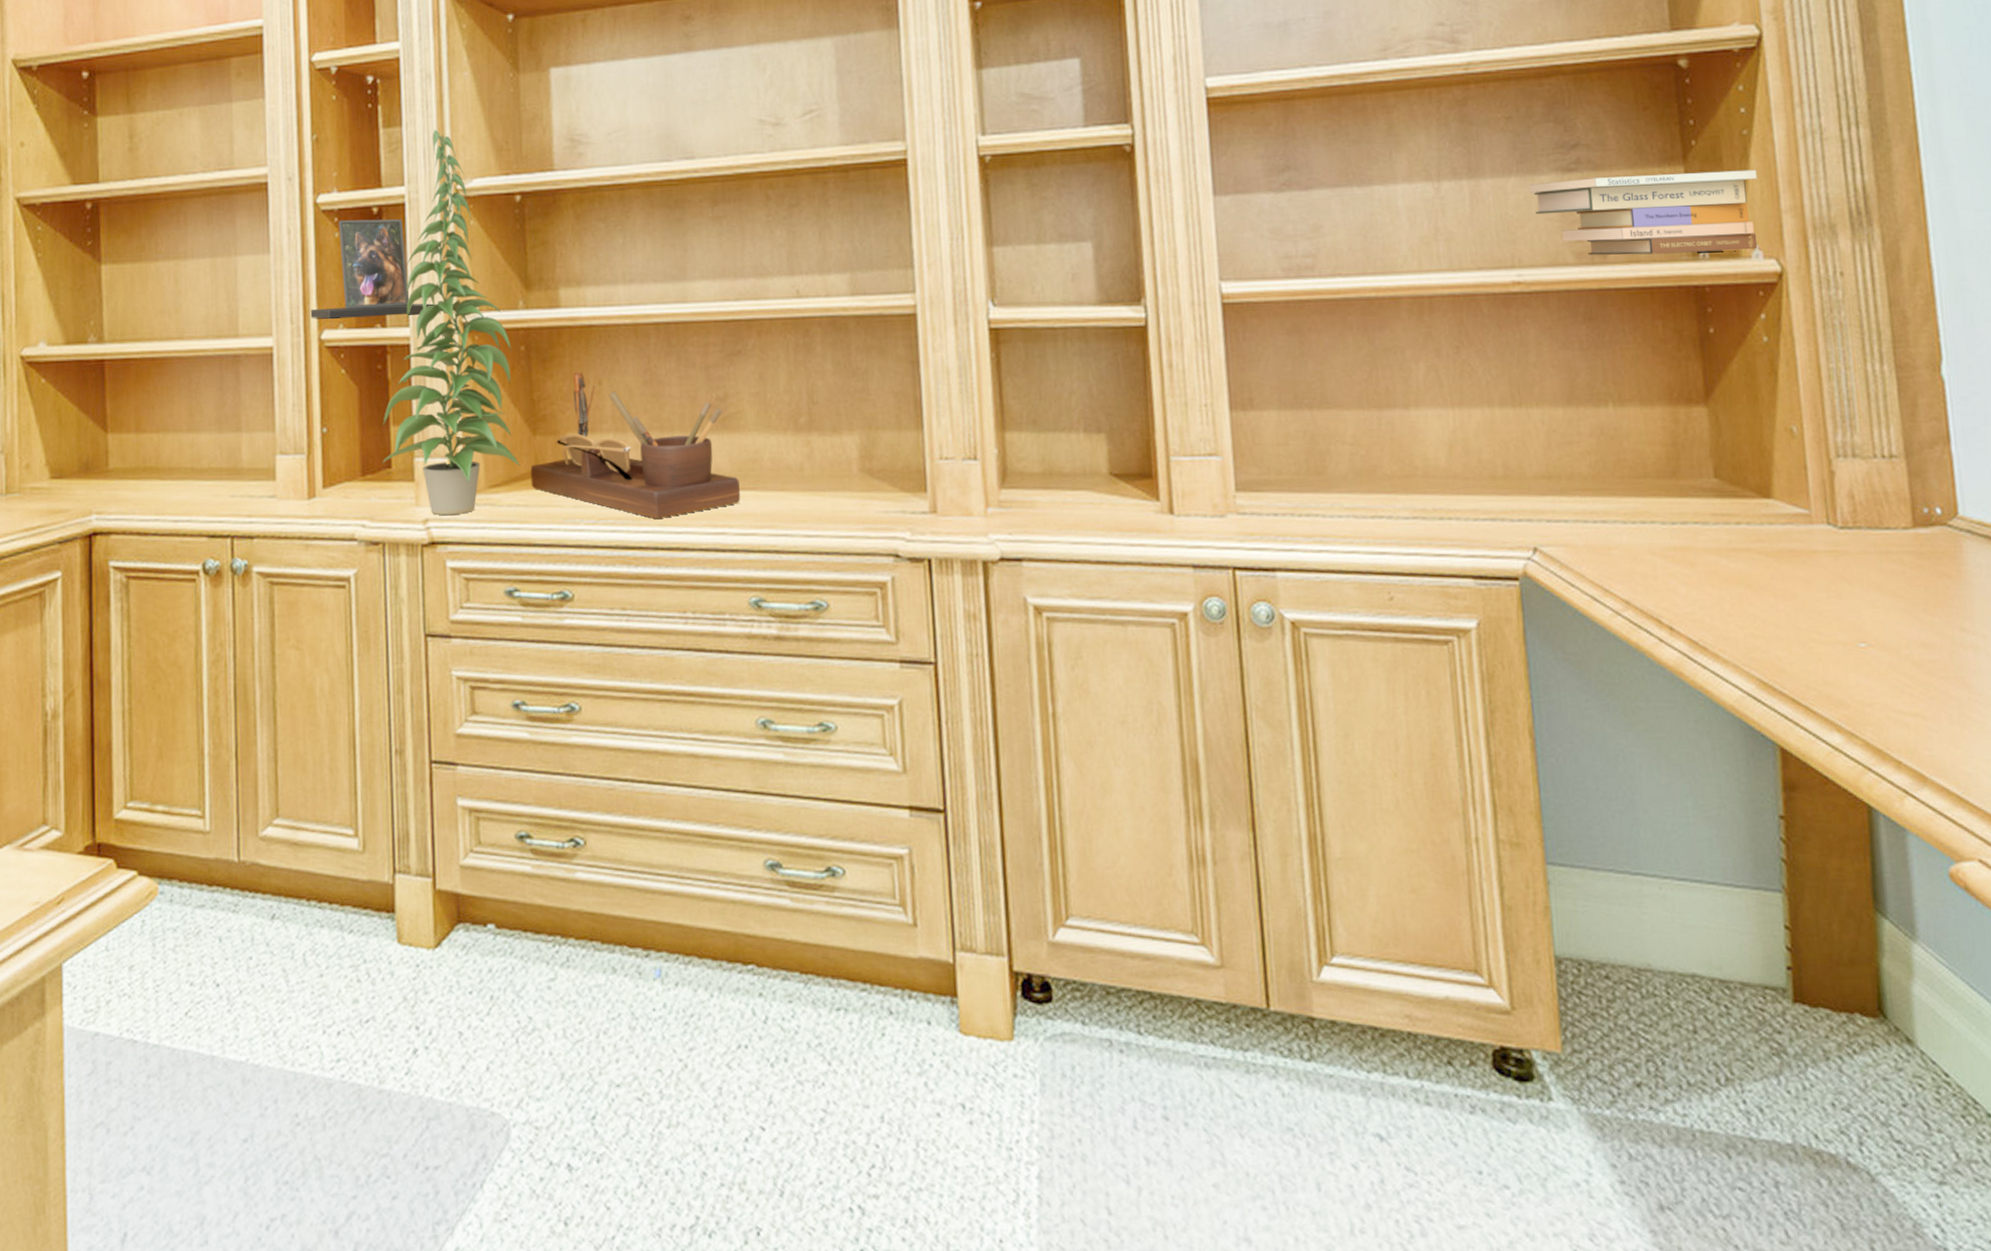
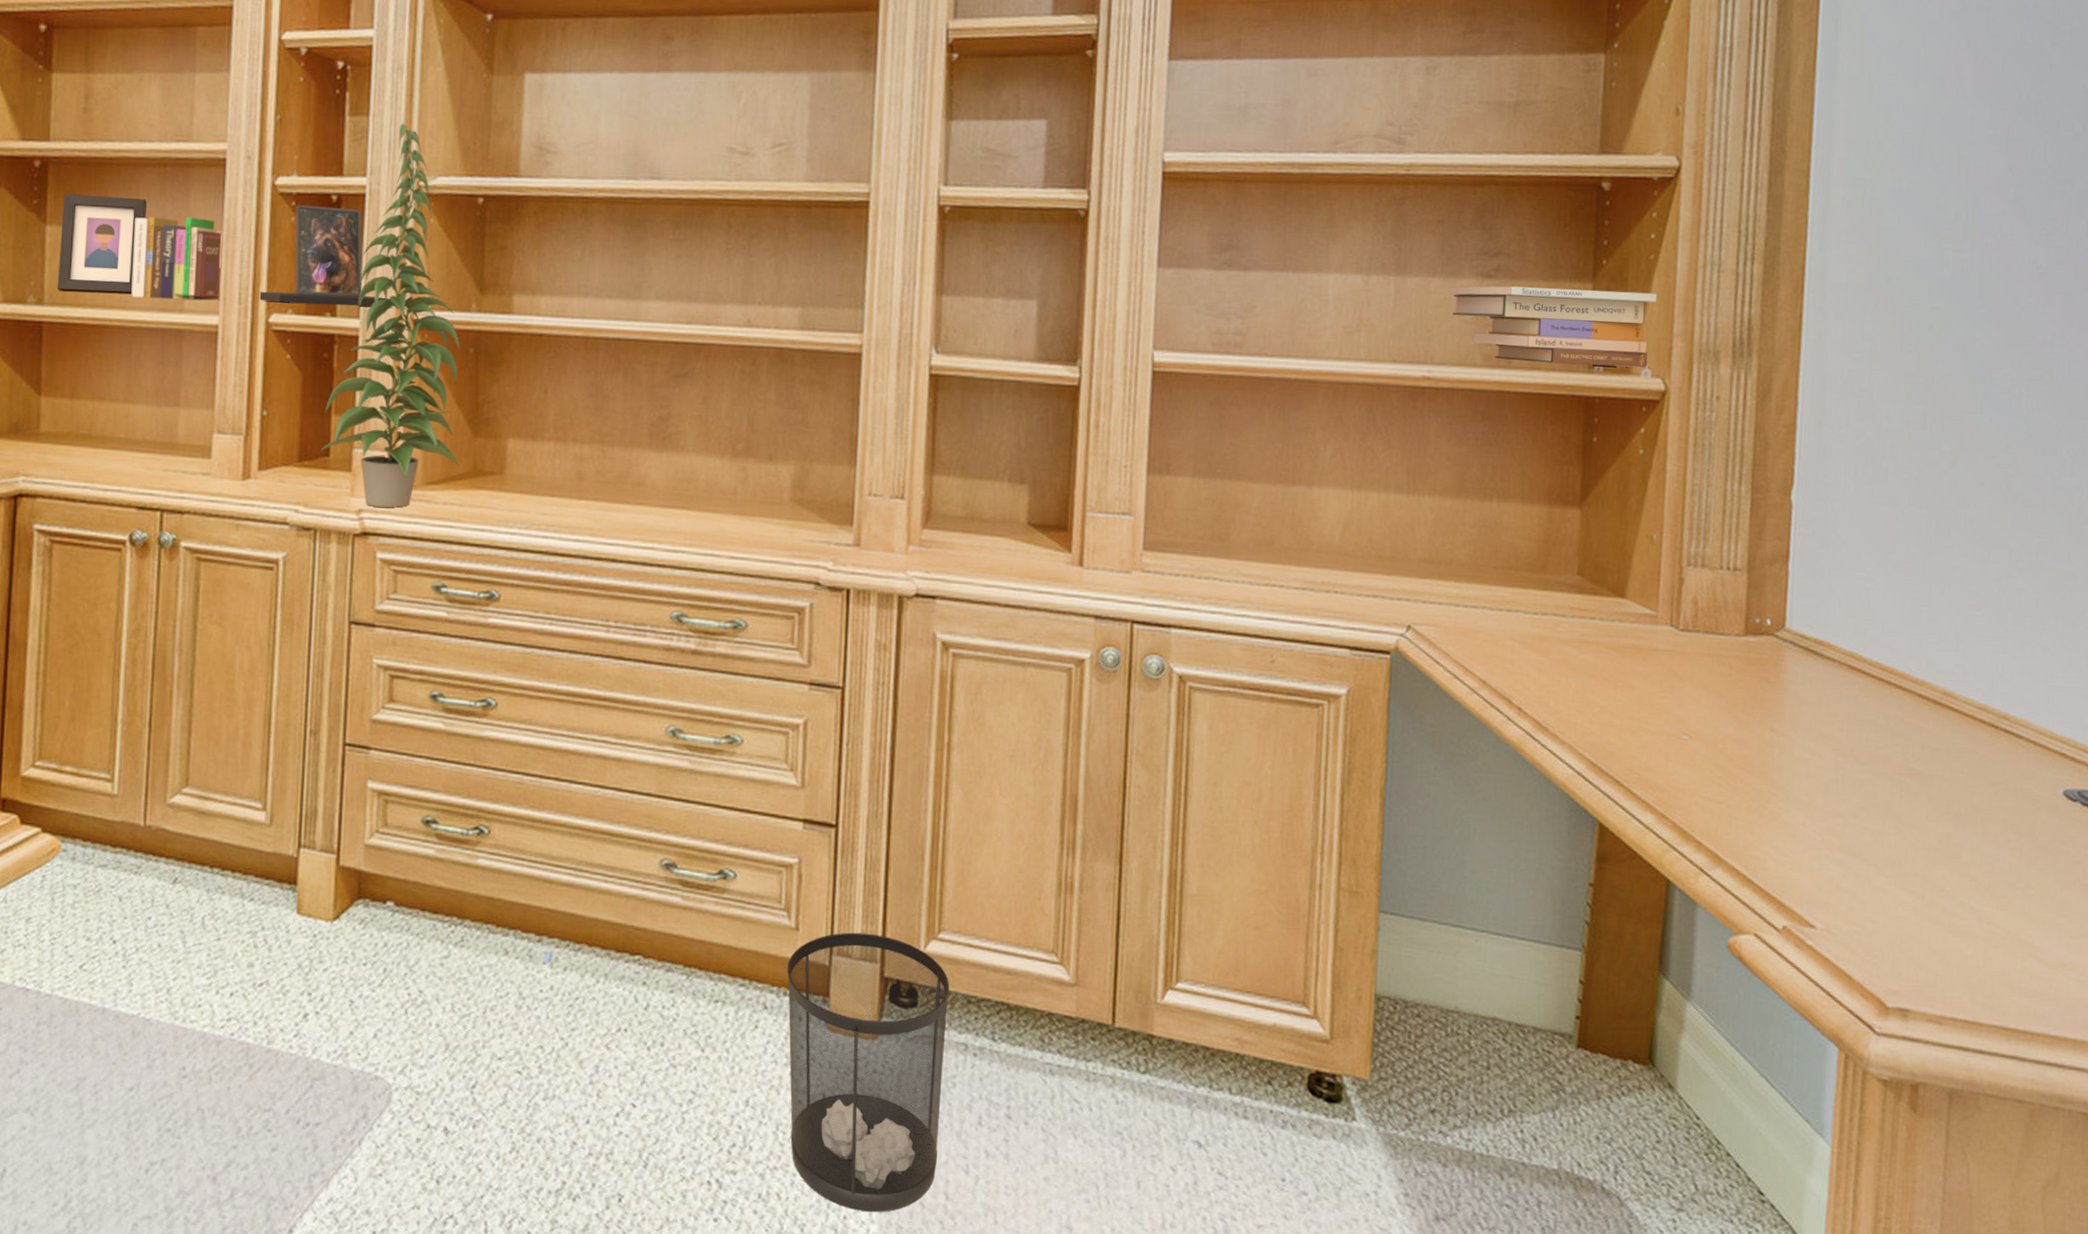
picture frame: none [115,229,195,329] -> present [57,194,147,295]
books: none [185,243,273,327] -> present [131,217,223,301]
desk organizer: present [530,373,741,520] -> none [468,380,674,530]
waste bin: none [908,924,1094,1234] -> present [786,932,950,1213]

